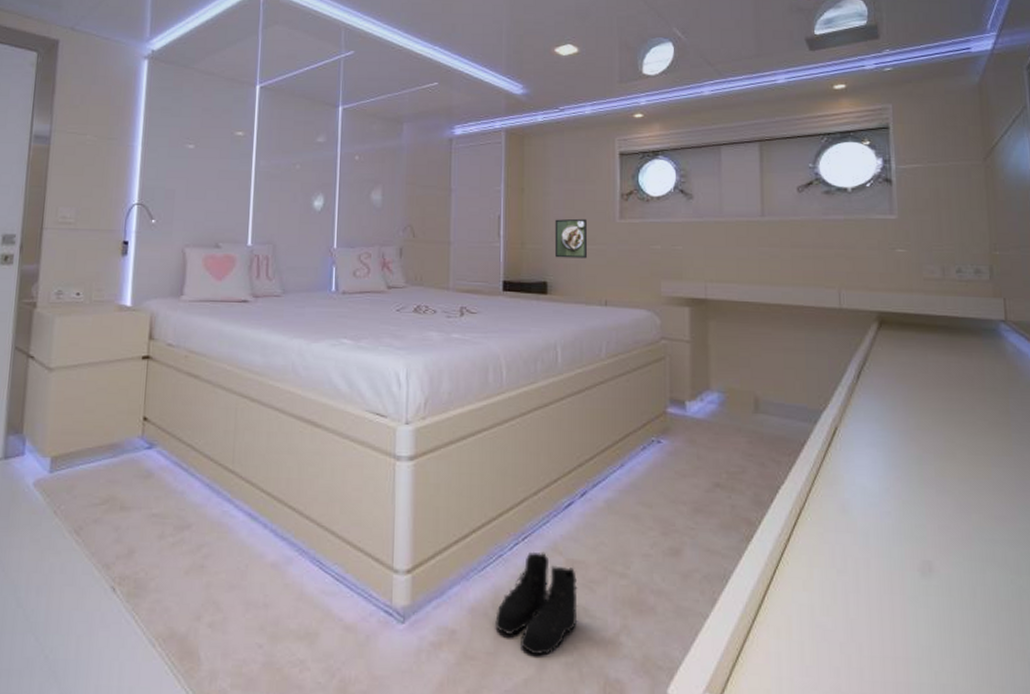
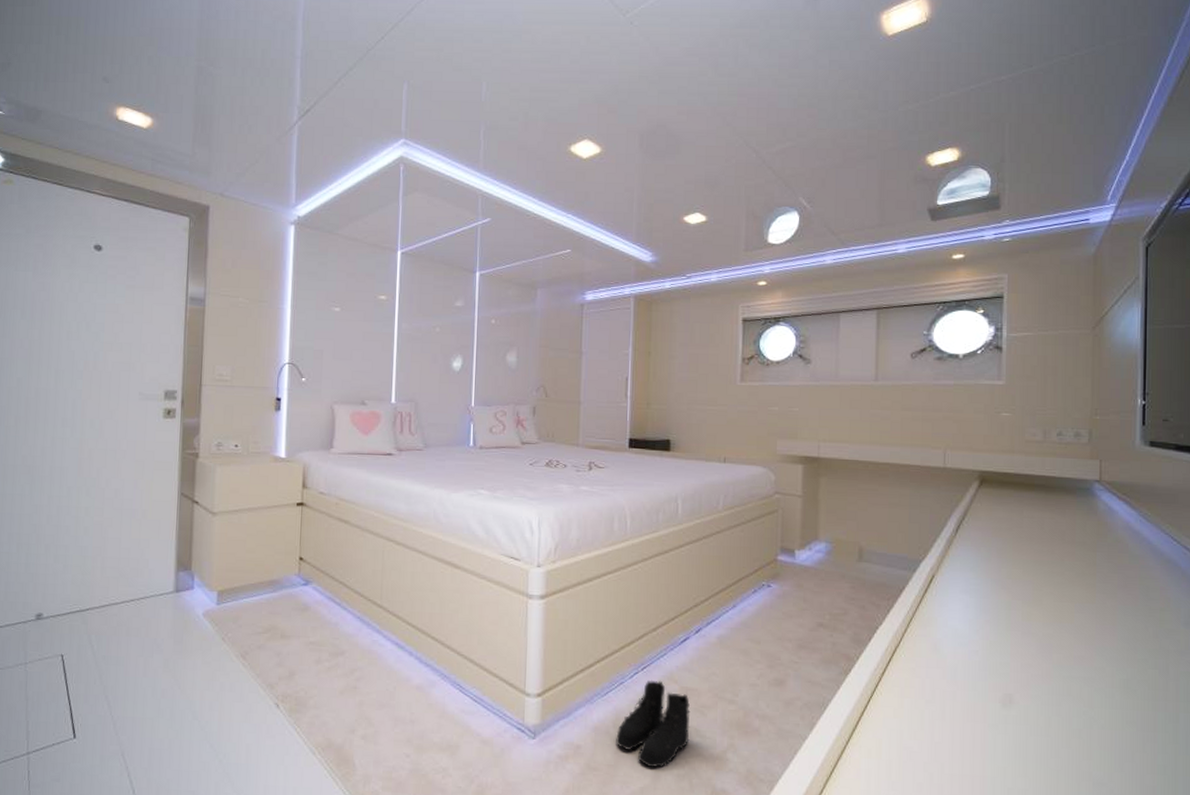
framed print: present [554,218,588,259] -> none [678,381,709,419]

